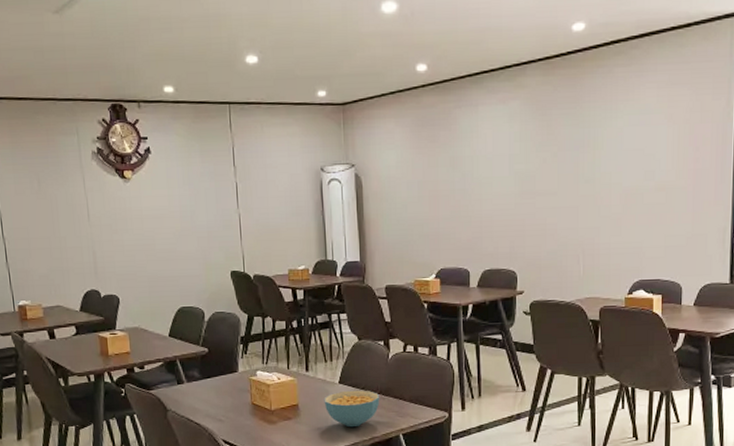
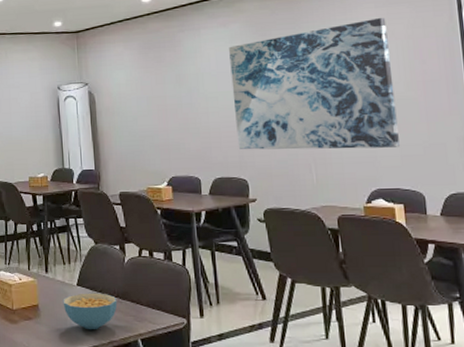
wall art: none [507,100,666,240] -> present [229,18,400,150]

